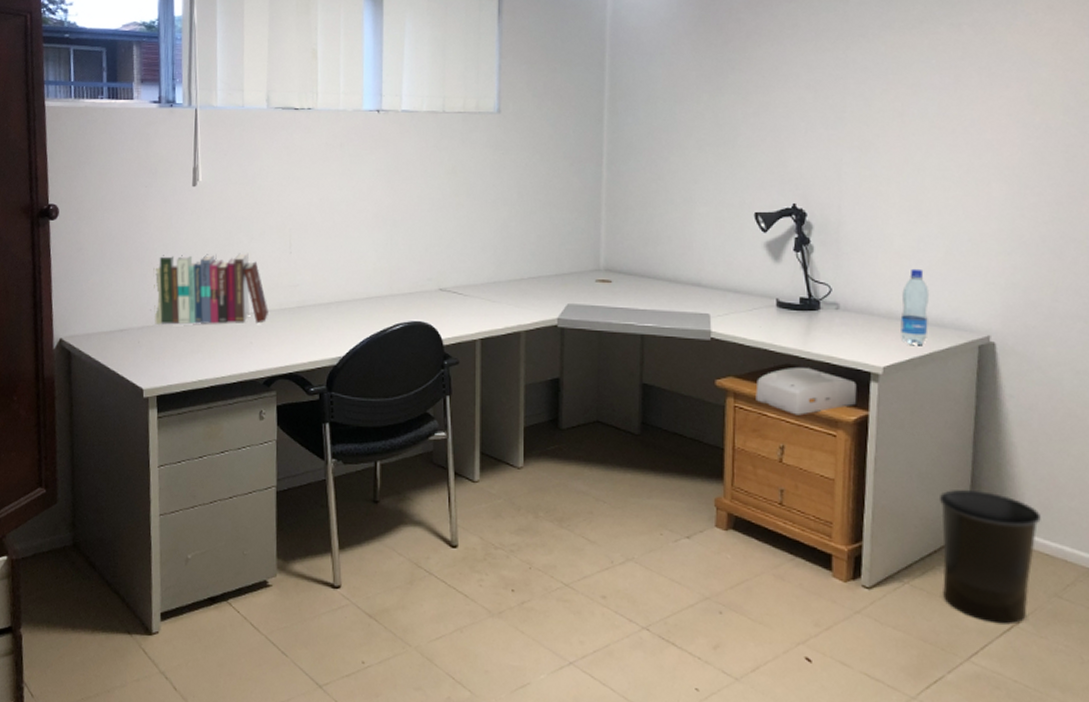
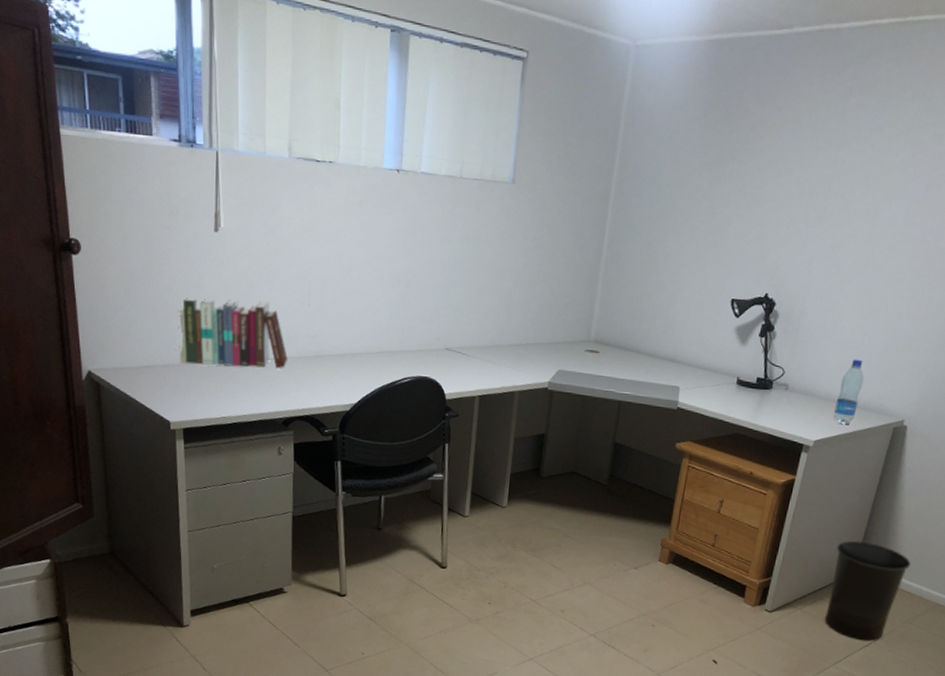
tissue dispenser: present [755,368,857,415] -> none [706,436,790,476]

